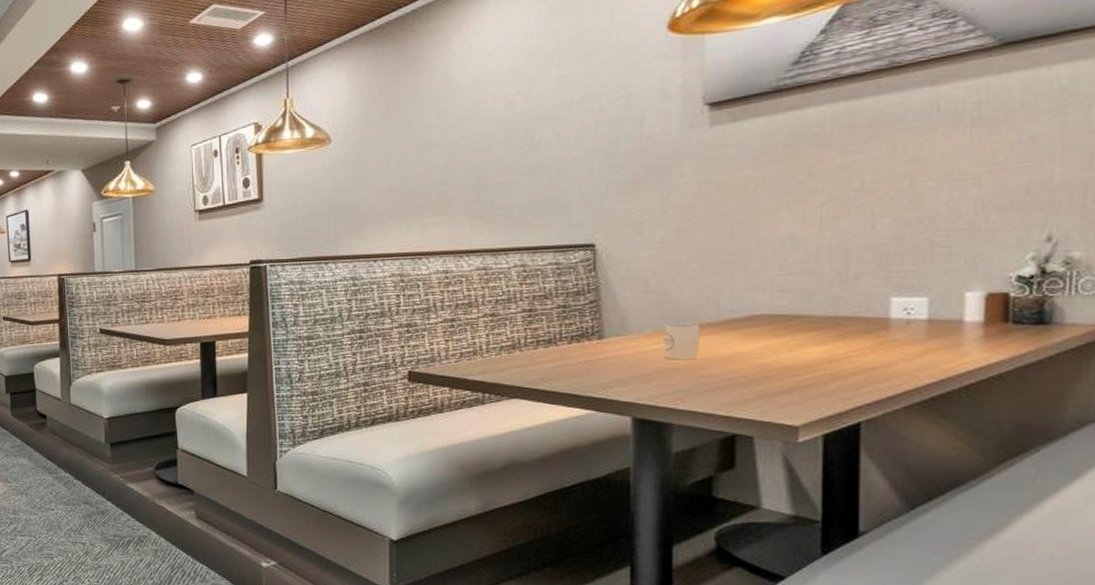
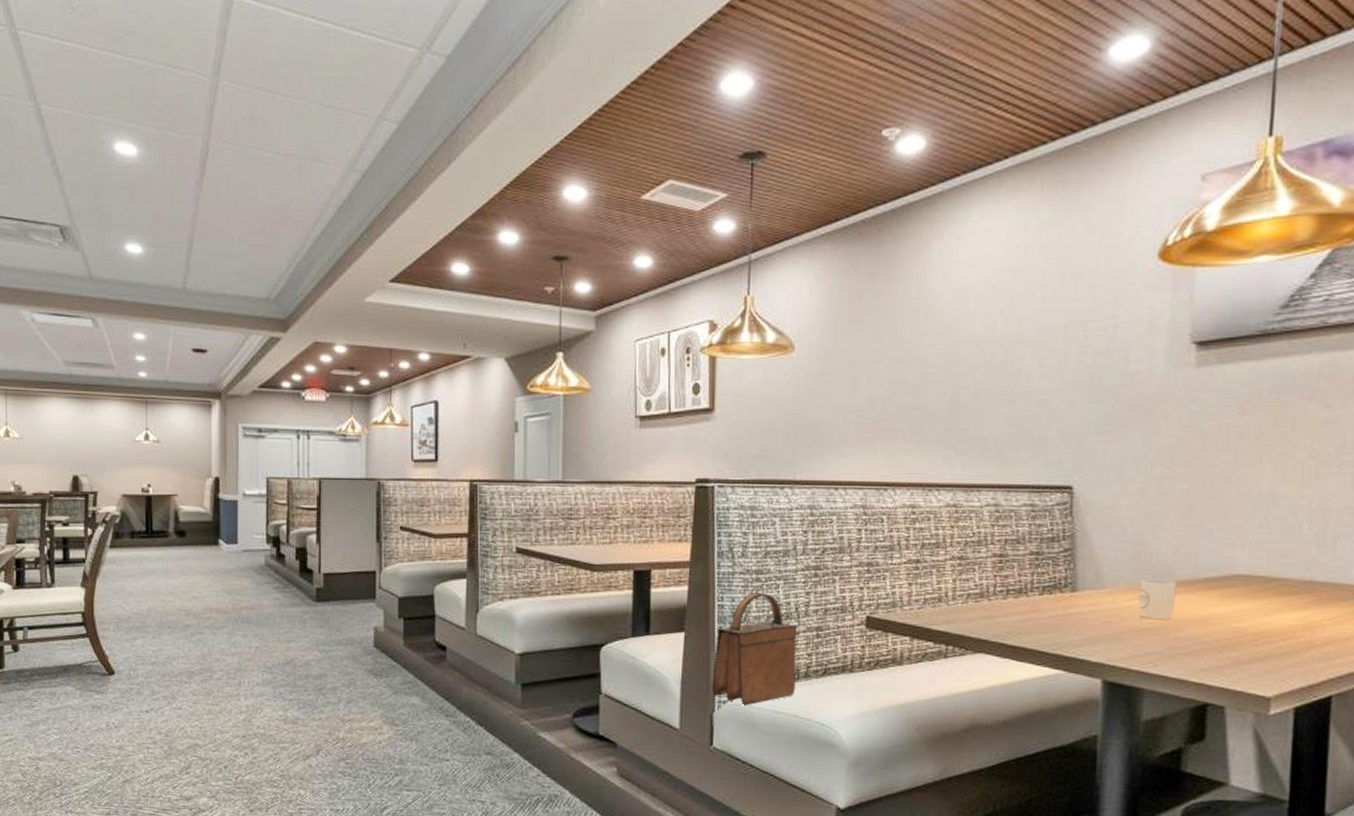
handbag: none [273,356,347,454] -> present [712,592,798,706]

